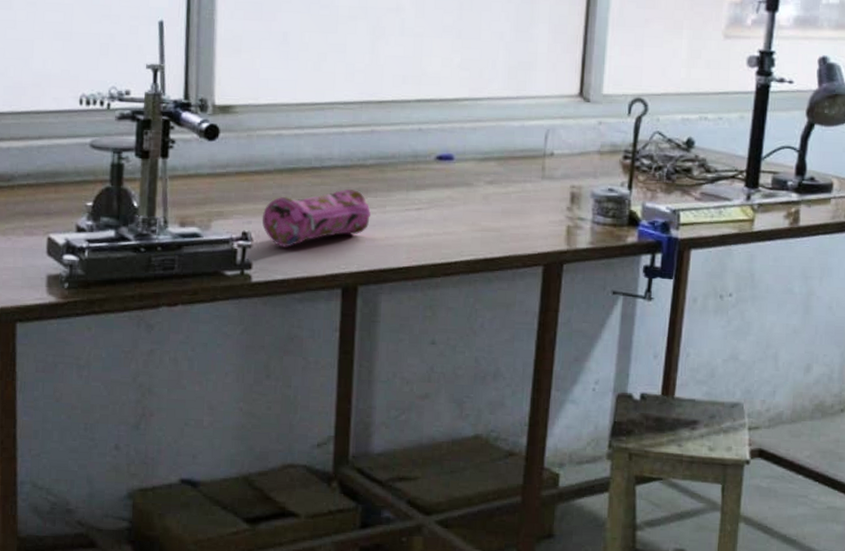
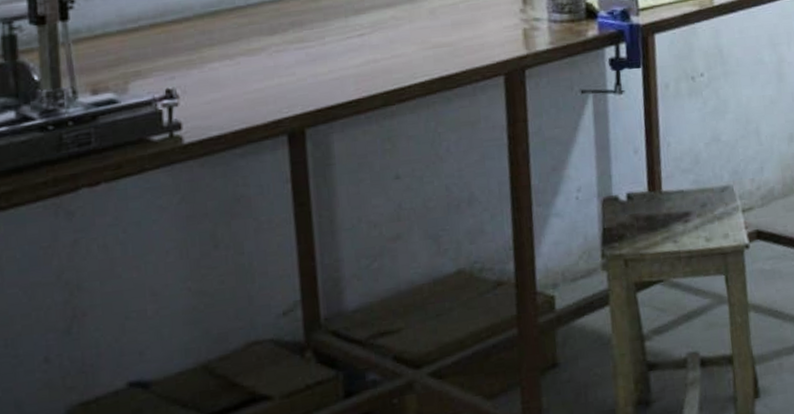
pencil case: present [261,189,372,248] -> none [186,24,310,100]

